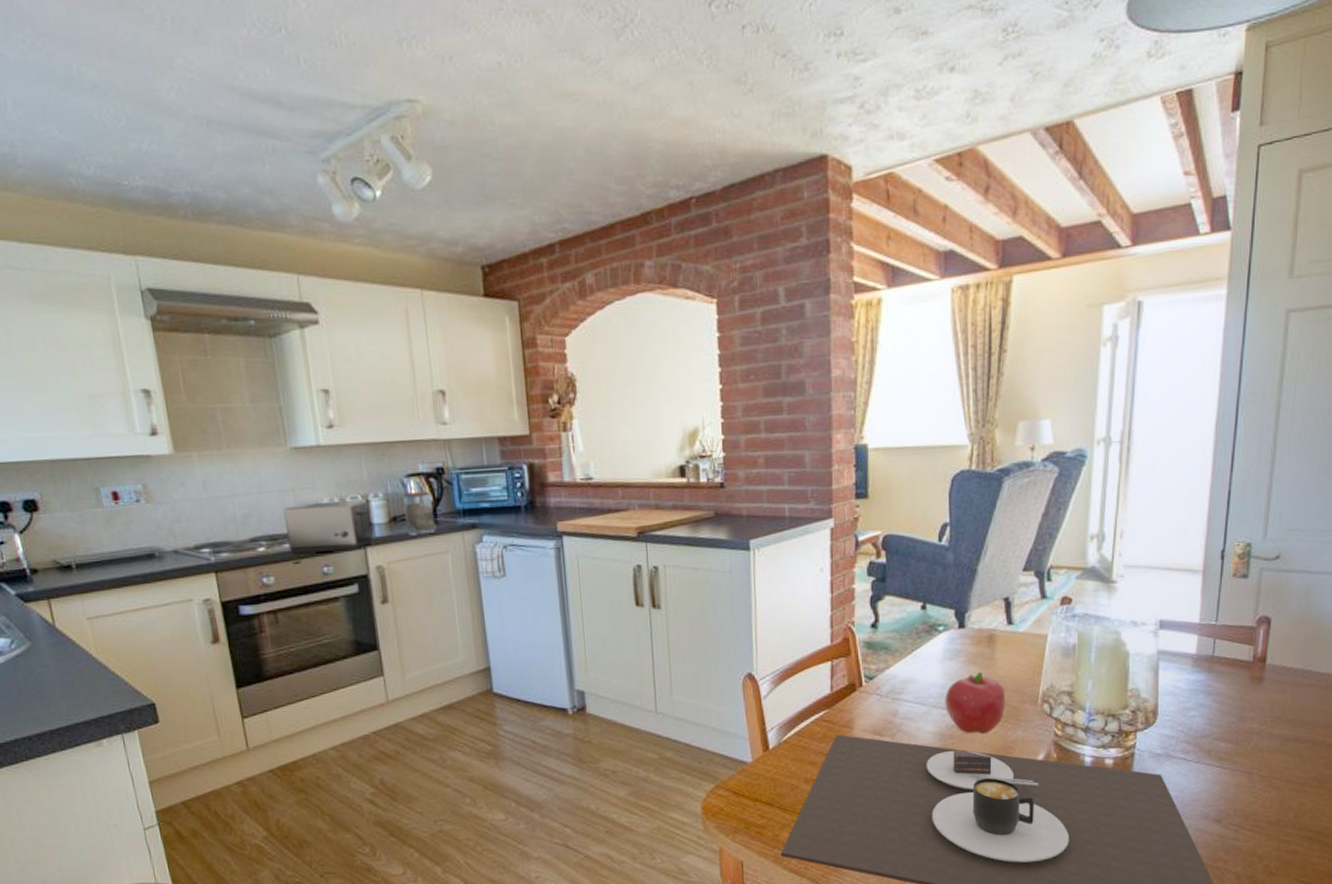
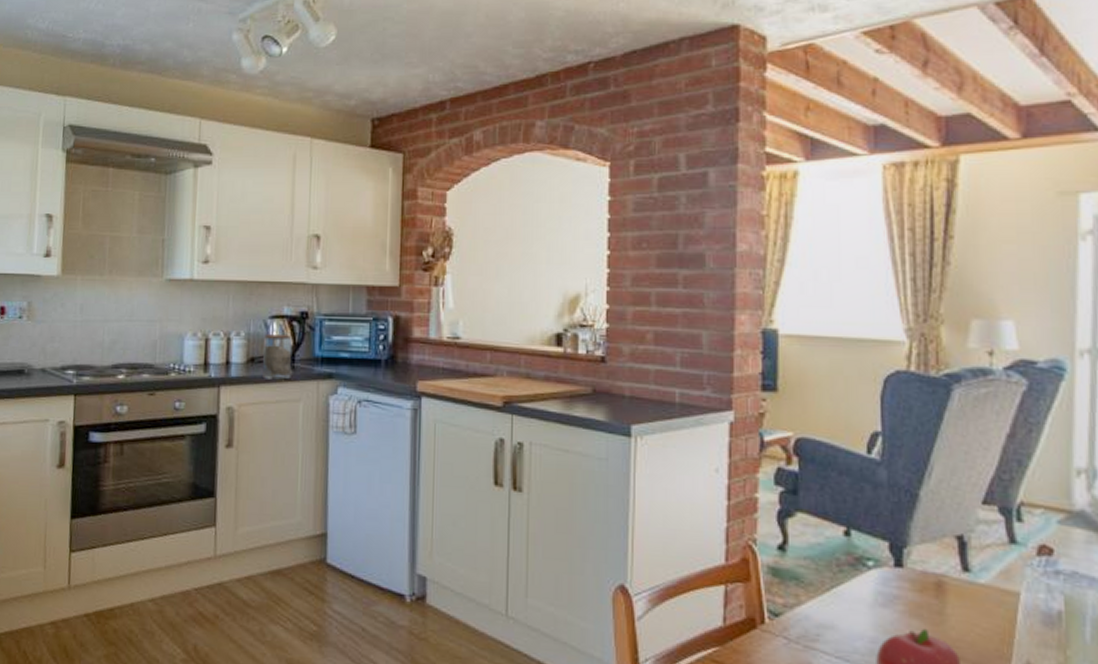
toaster: present [283,500,372,555] -> none [147,334,229,389]

